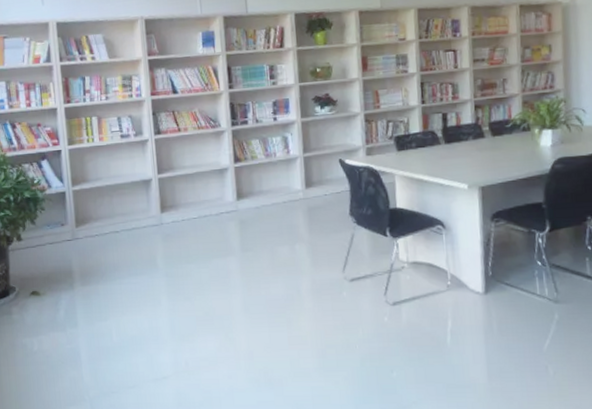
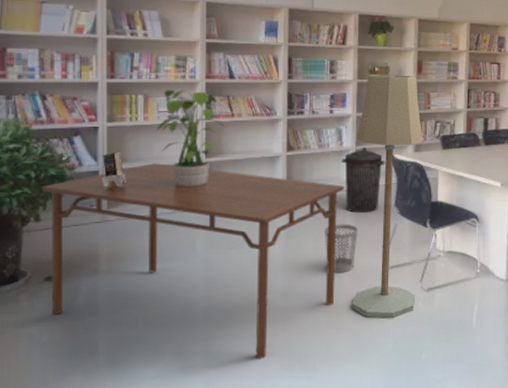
dining table: none [19,181,295,373] -> present [41,163,344,360]
book: none [67,173,90,209] -> present [103,153,126,189]
potted plant: none [109,106,174,204] -> present [154,89,226,187]
wastebasket: none [278,235,314,287] -> present [324,224,358,273]
trash can: none [290,153,336,223] -> present [342,147,385,213]
floor lamp: none [303,73,381,334] -> present [352,74,423,319]

